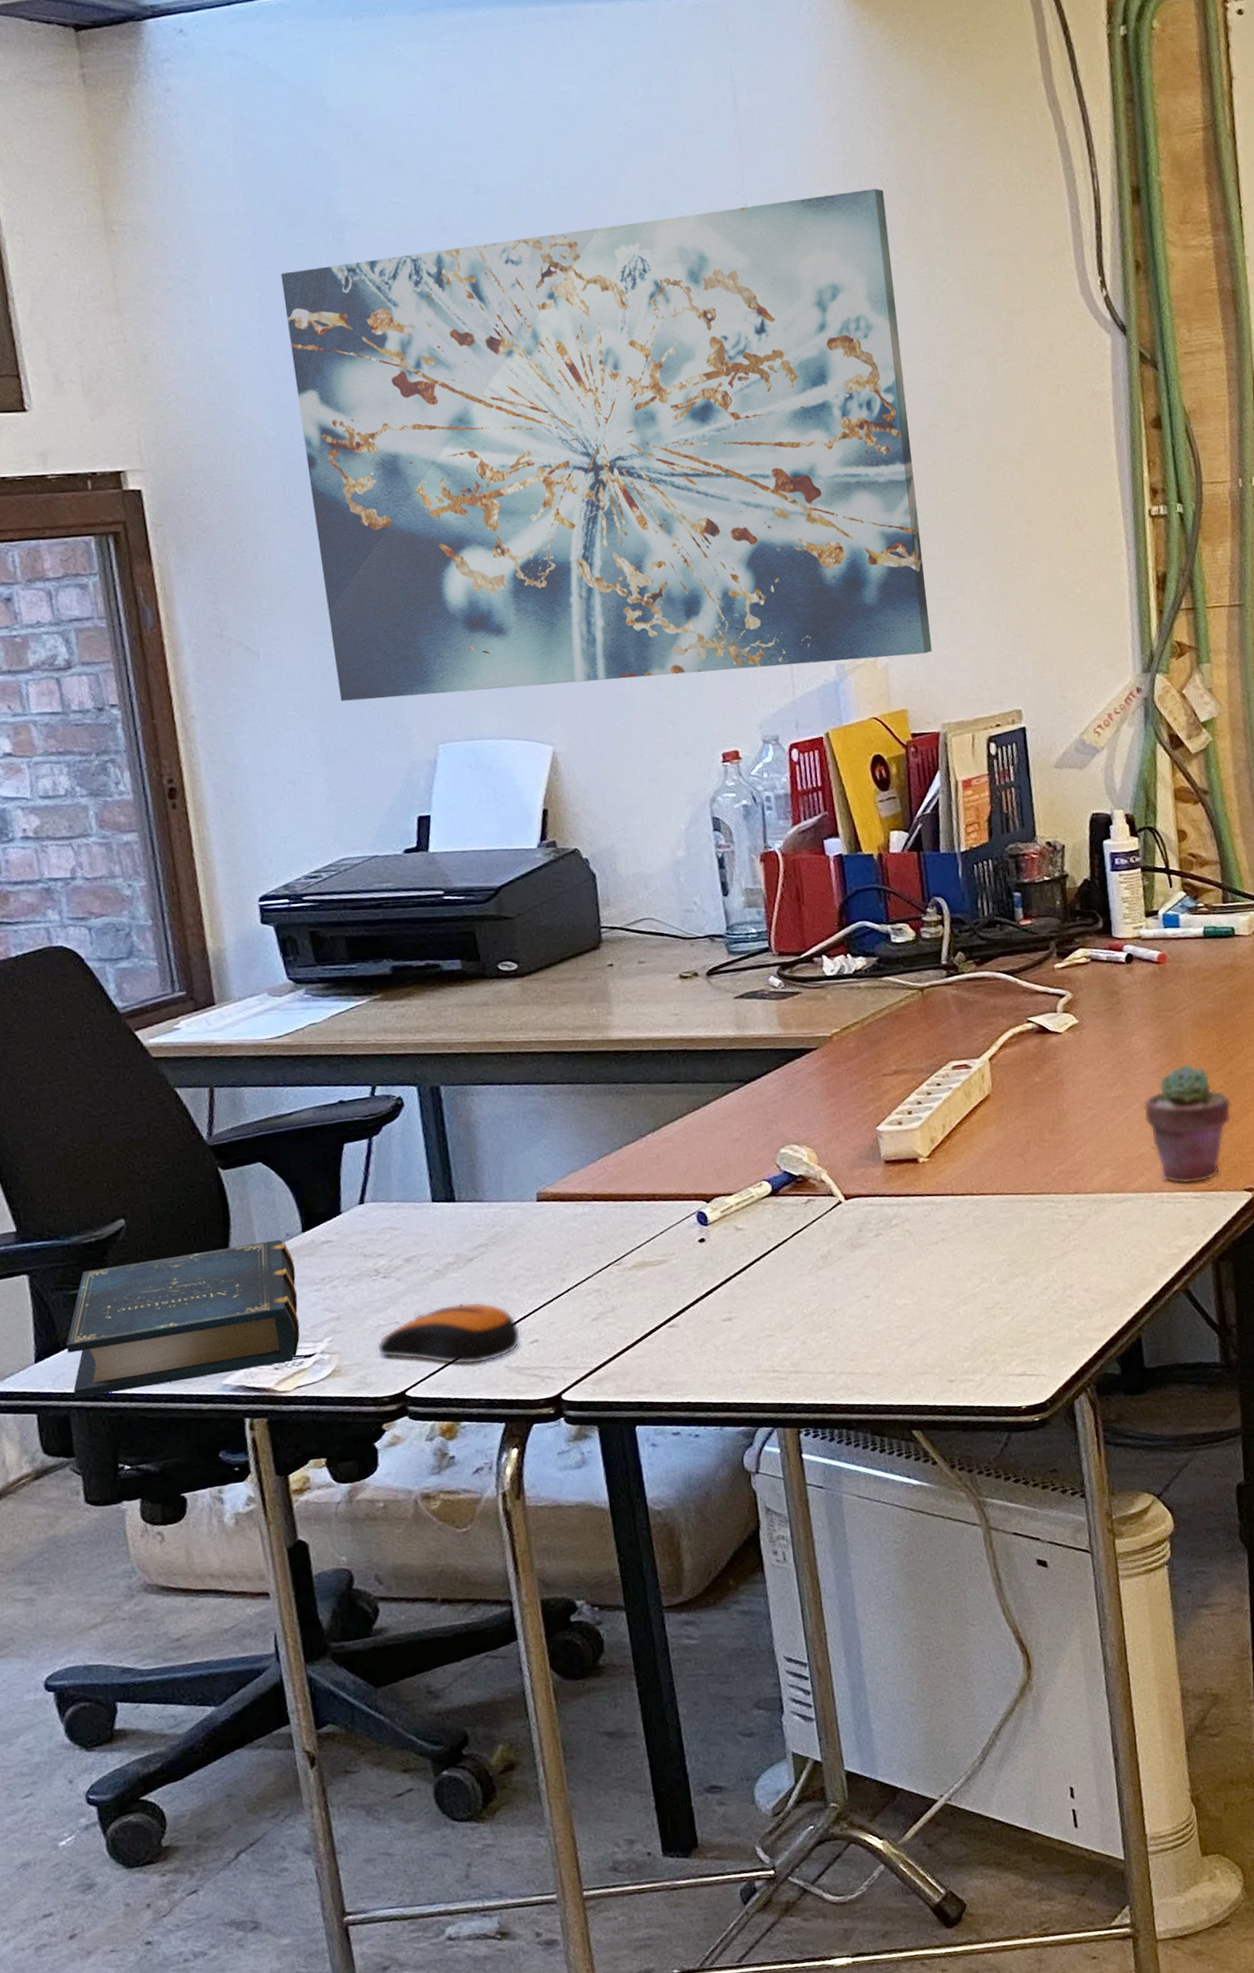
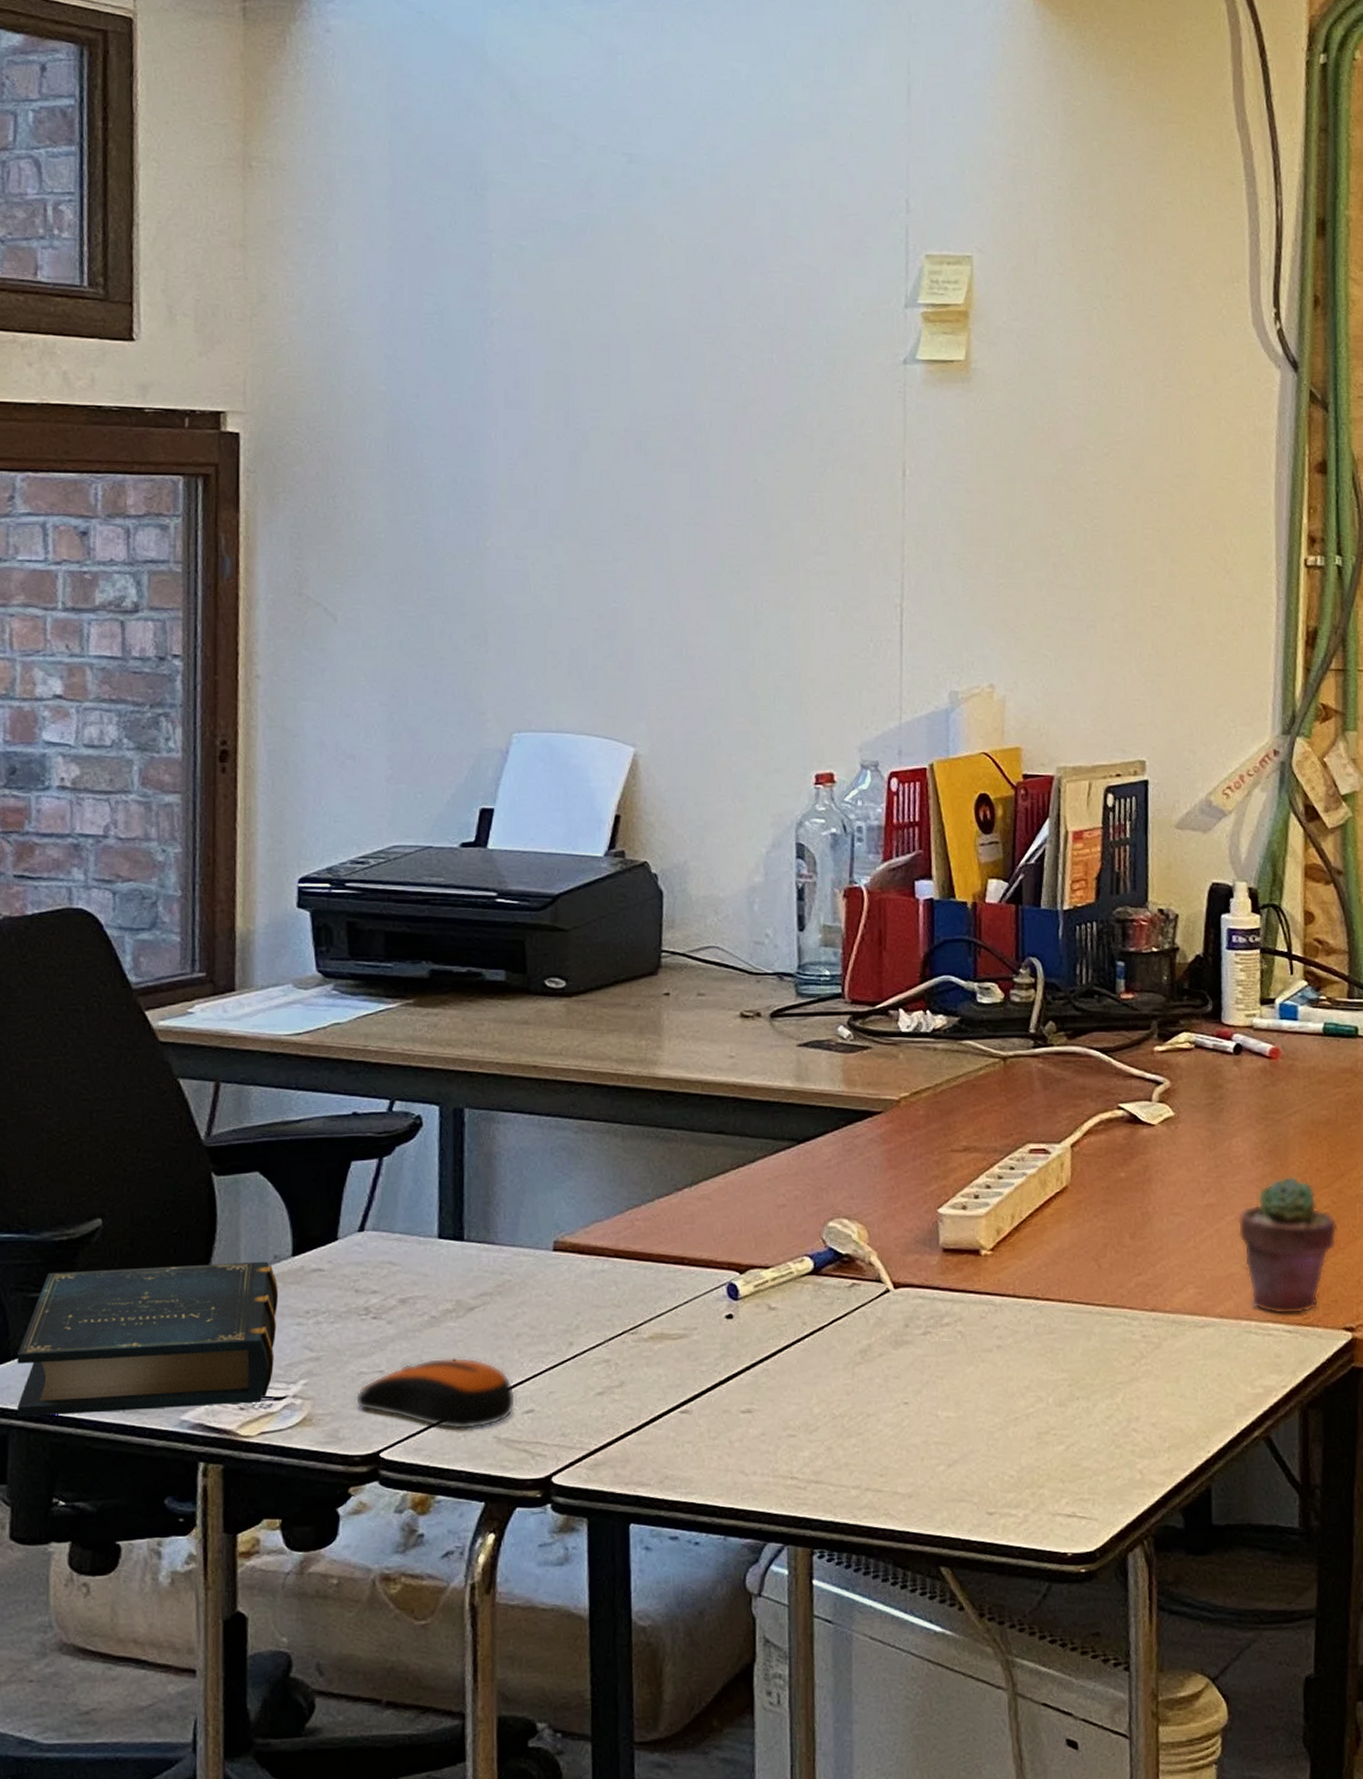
wall art: present [280,189,932,702] -> none [415,196,1056,689]

